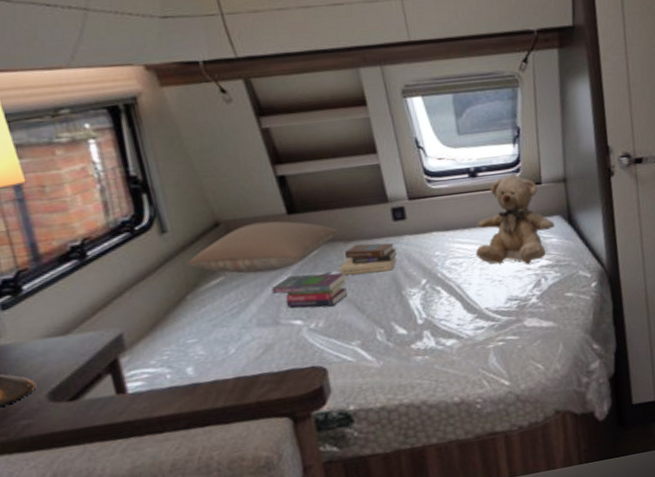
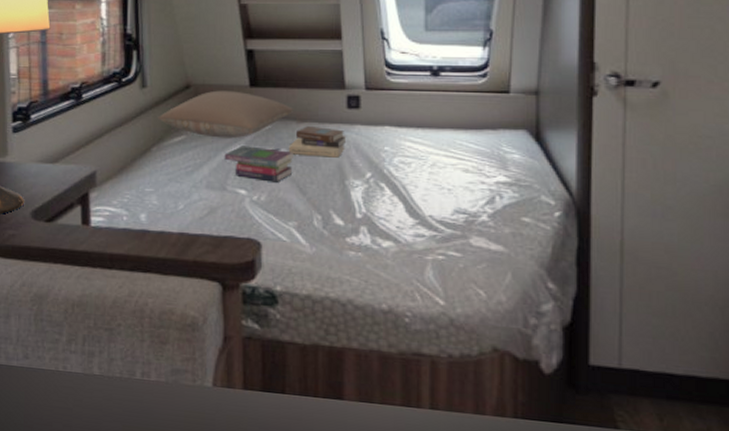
teddy bear: present [475,174,555,264] -> none [426,78,519,177]

